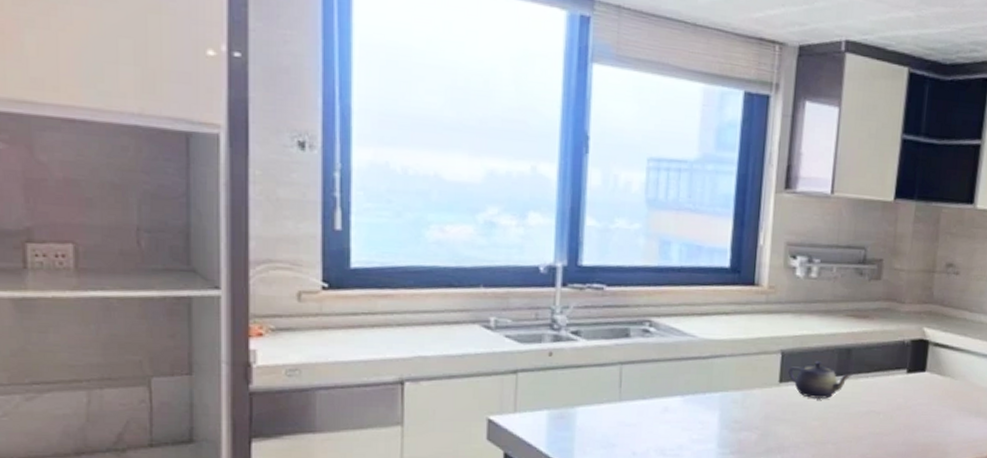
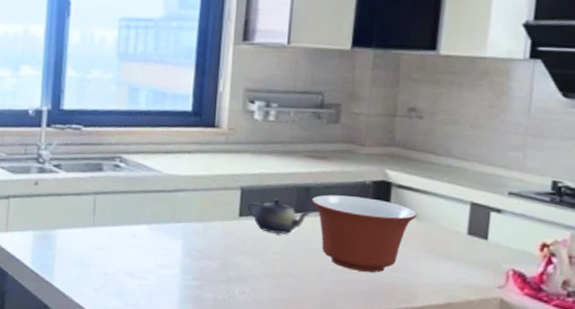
mixing bowl: none [852,355,952,433] -> present [311,194,418,273]

